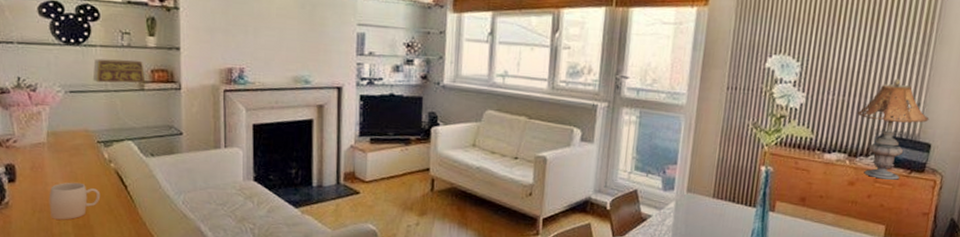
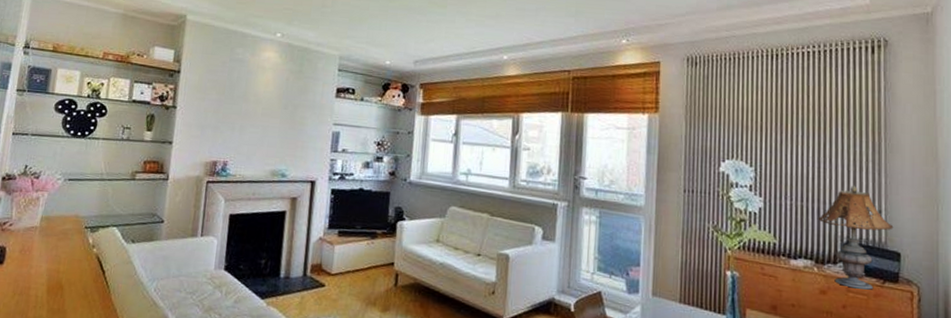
mug: present [48,182,101,220] -> none [28,266,79,304]
decorative box: present [92,58,146,84] -> none [91,150,138,173]

